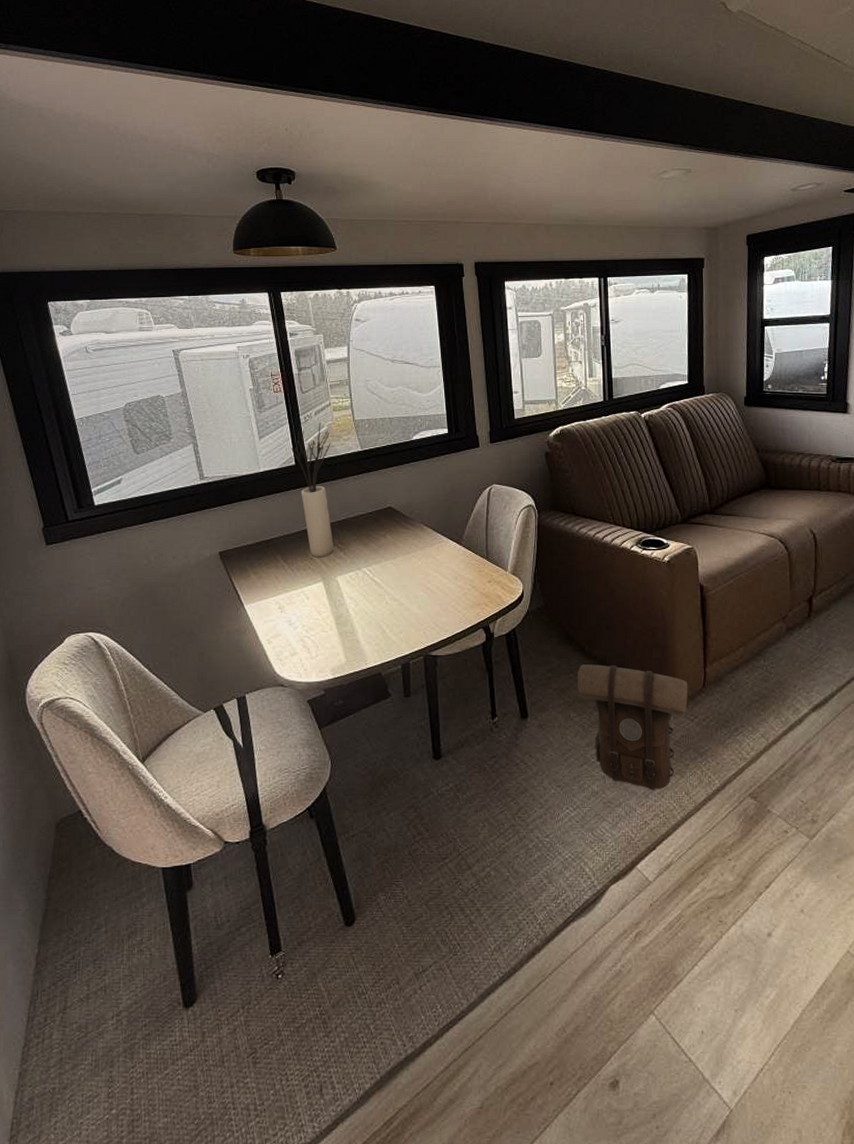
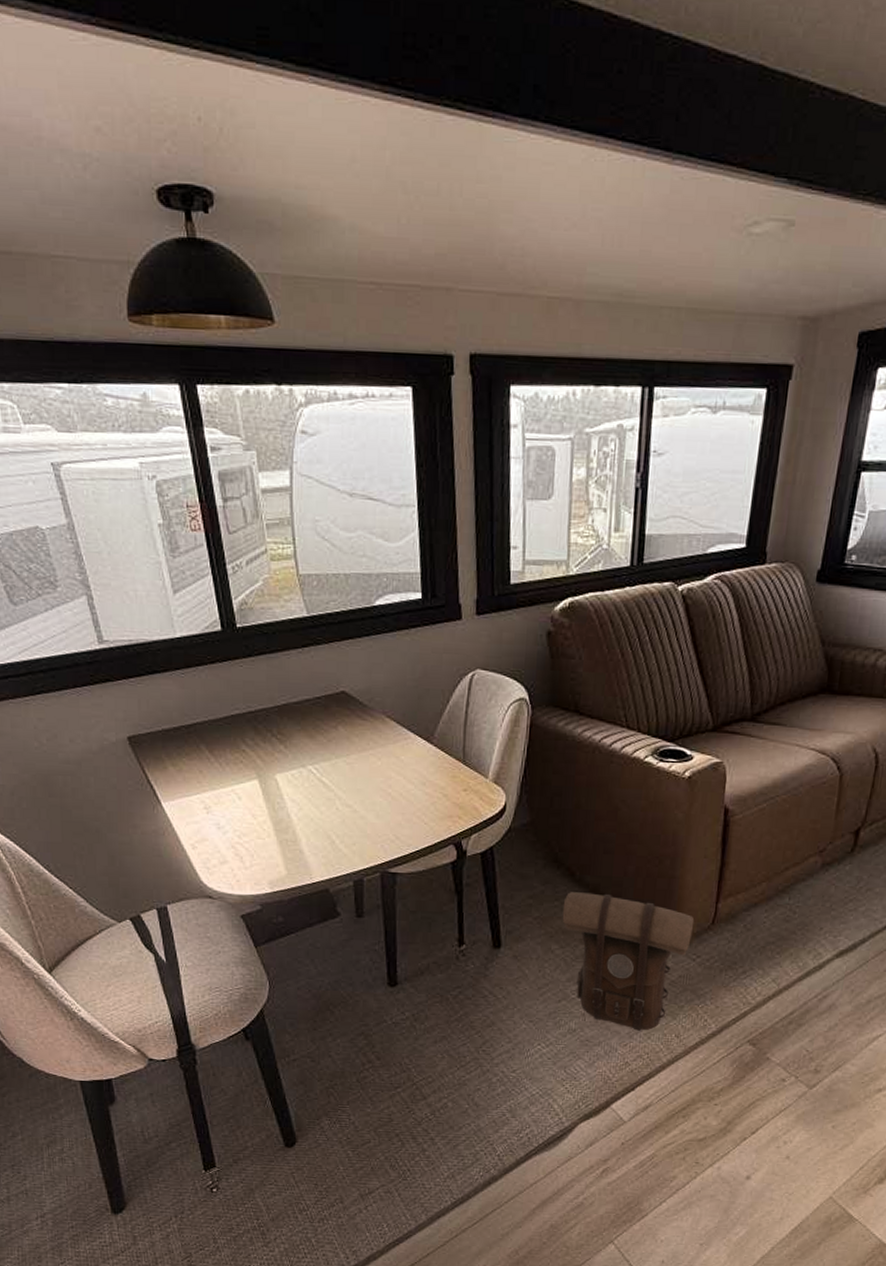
vase: present [290,423,334,558] -> none [214,576,272,750]

